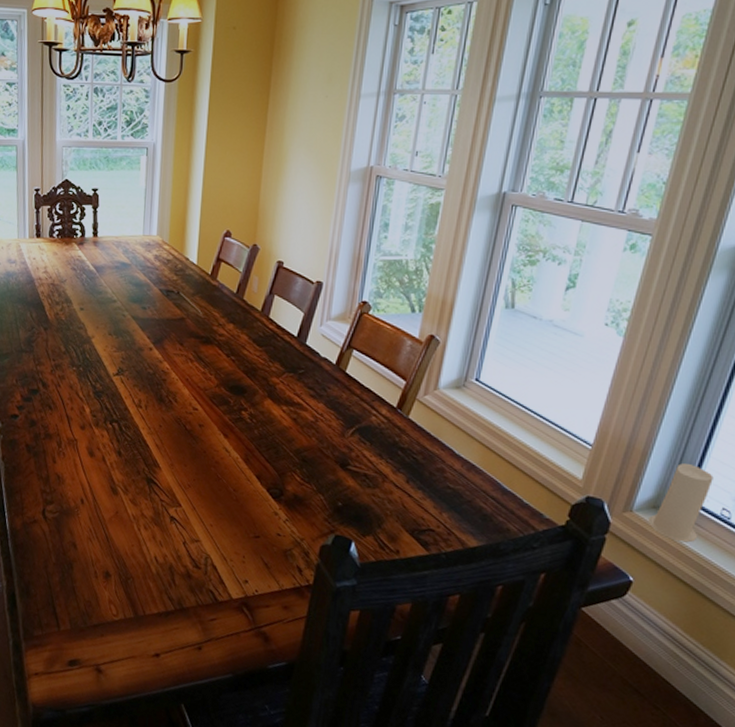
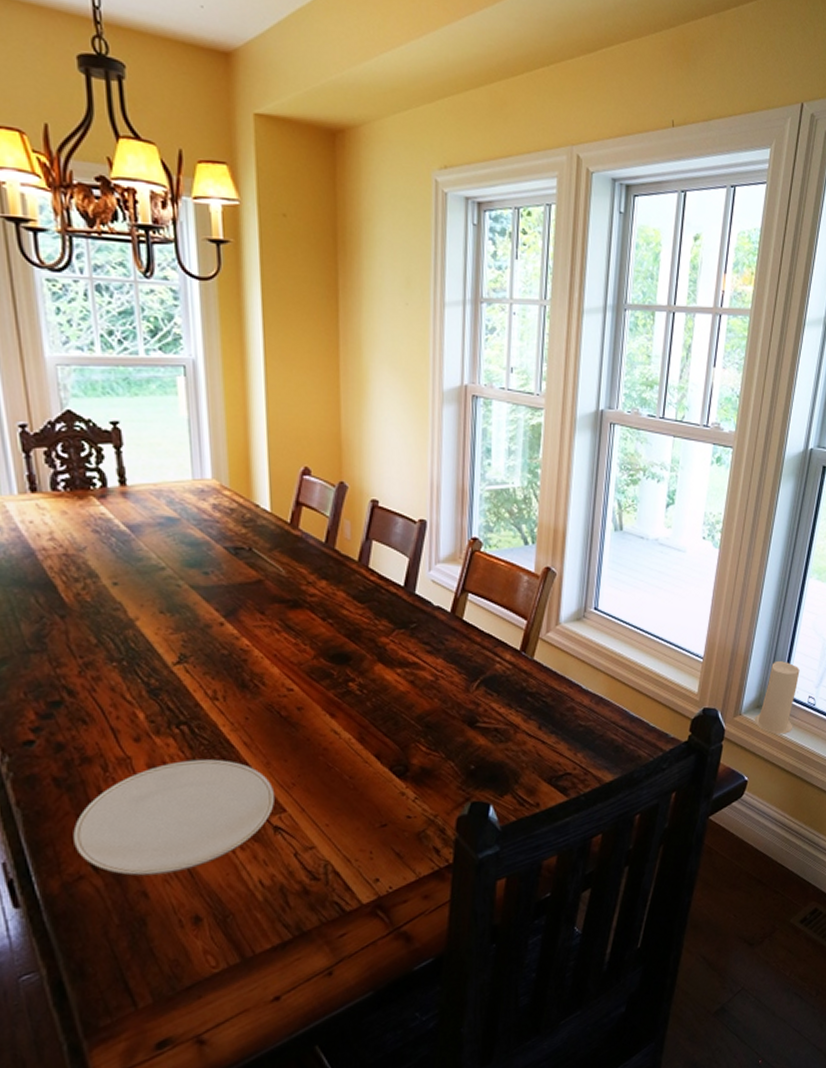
plate: none [33,450,175,535] -> present [73,759,275,877]

